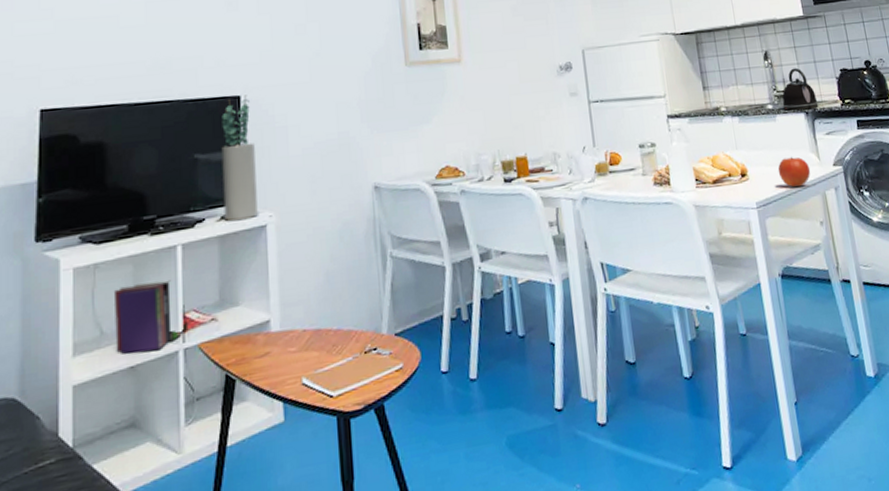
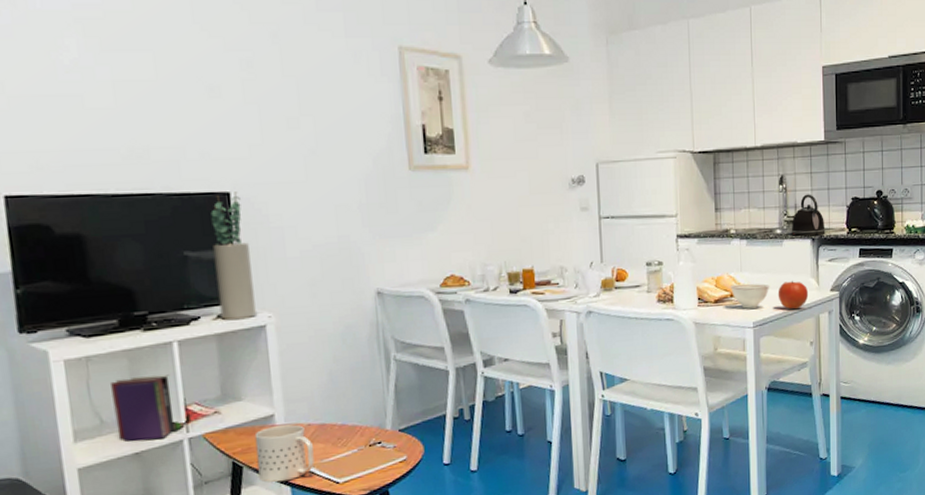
mug: none [249,330,308,398] -> present [254,424,315,483]
bowl: none [727,161,769,189] -> present [730,283,770,310]

